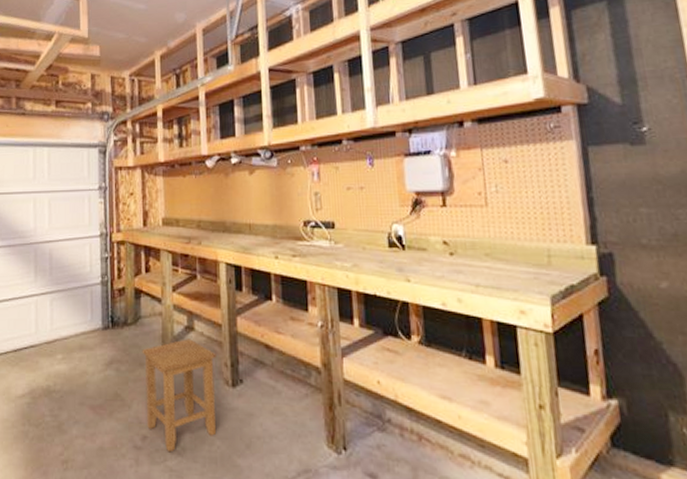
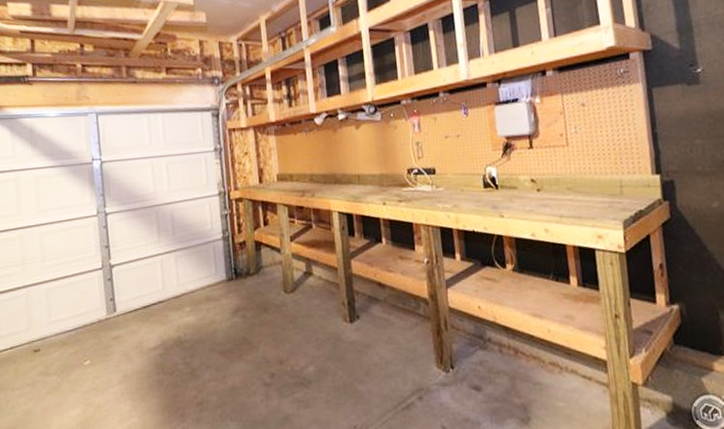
stool: present [142,339,217,453] -> none [265,283,338,386]

